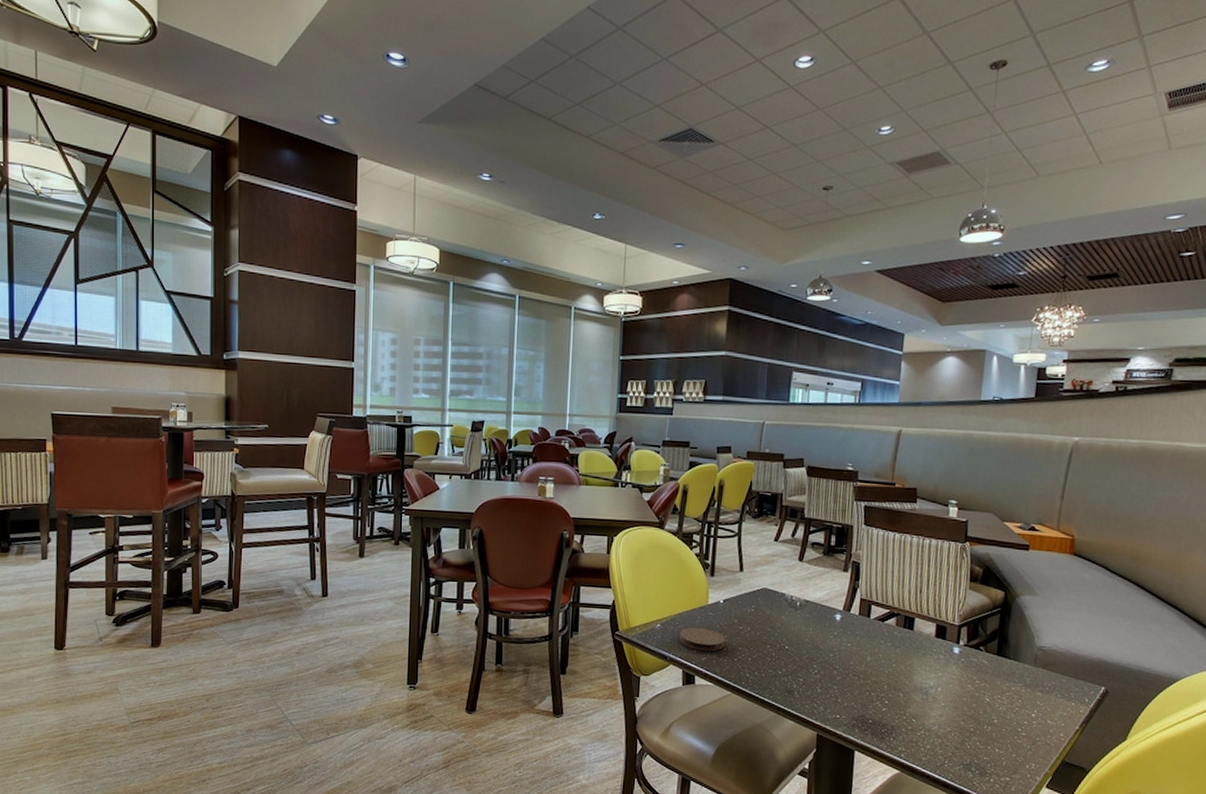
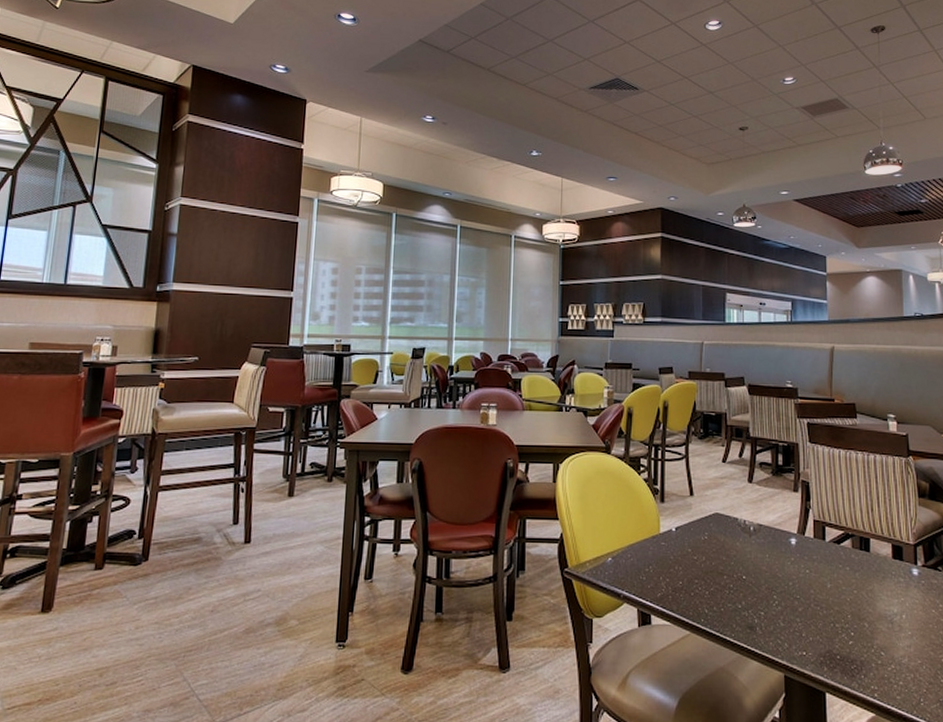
coaster: present [679,627,726,652] -> none [632,559,680,586]

